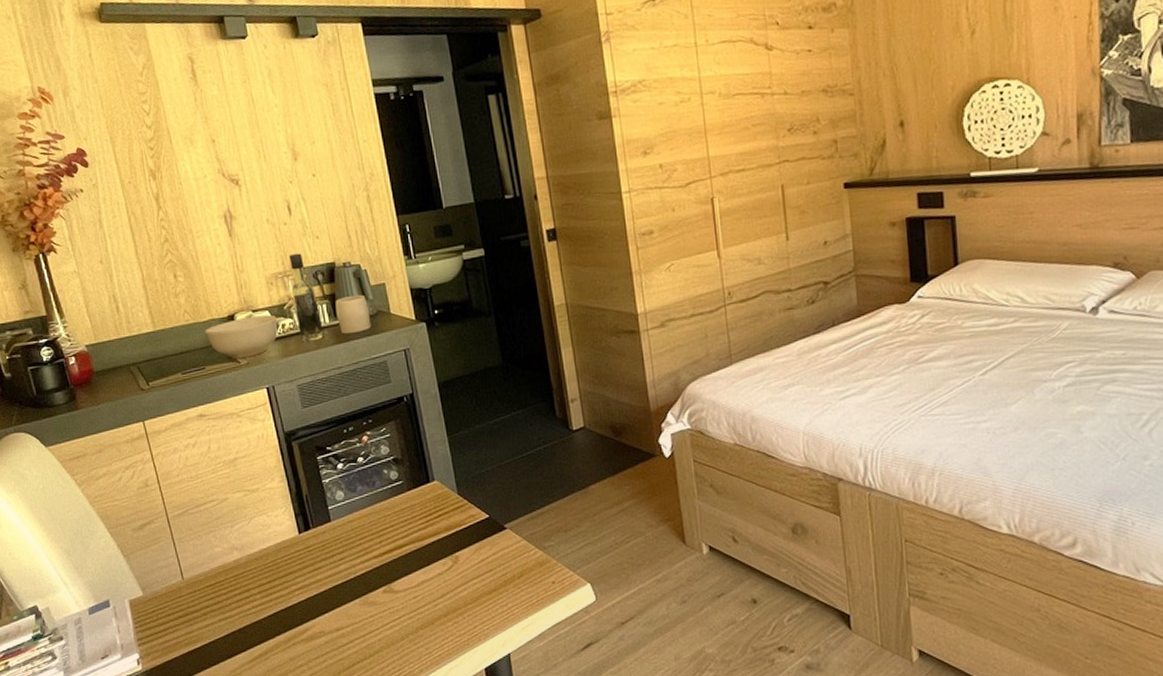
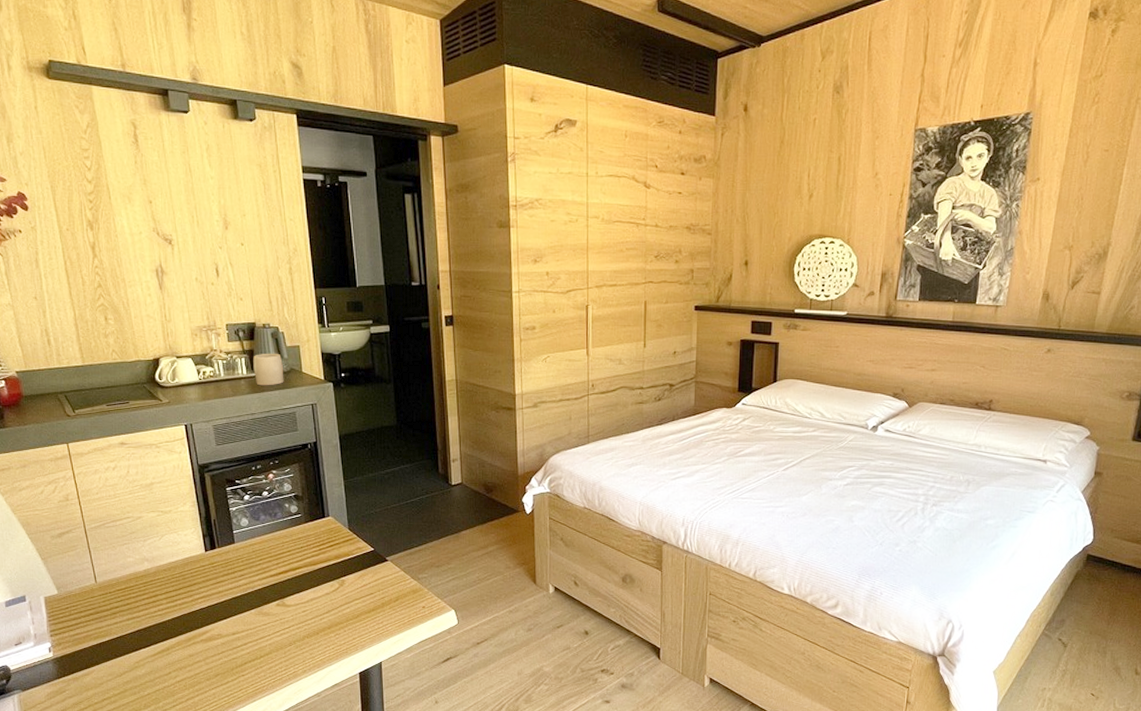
bowl: present [205,315,278,360] -> none [131,361,199,398]
bottle: present [289,253,324,342] -> none [214,311,241,389]

